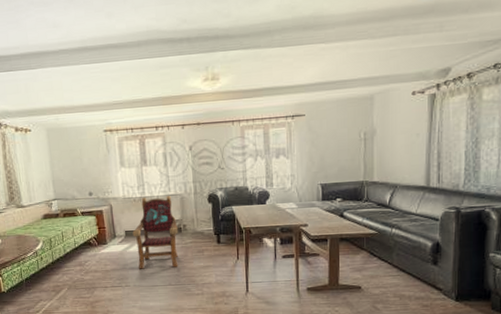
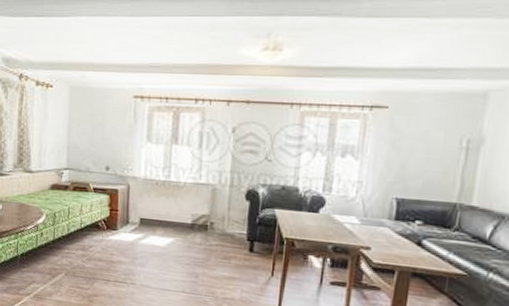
armchair: present [132,195,178,269] -> none [148,182,204,272]

